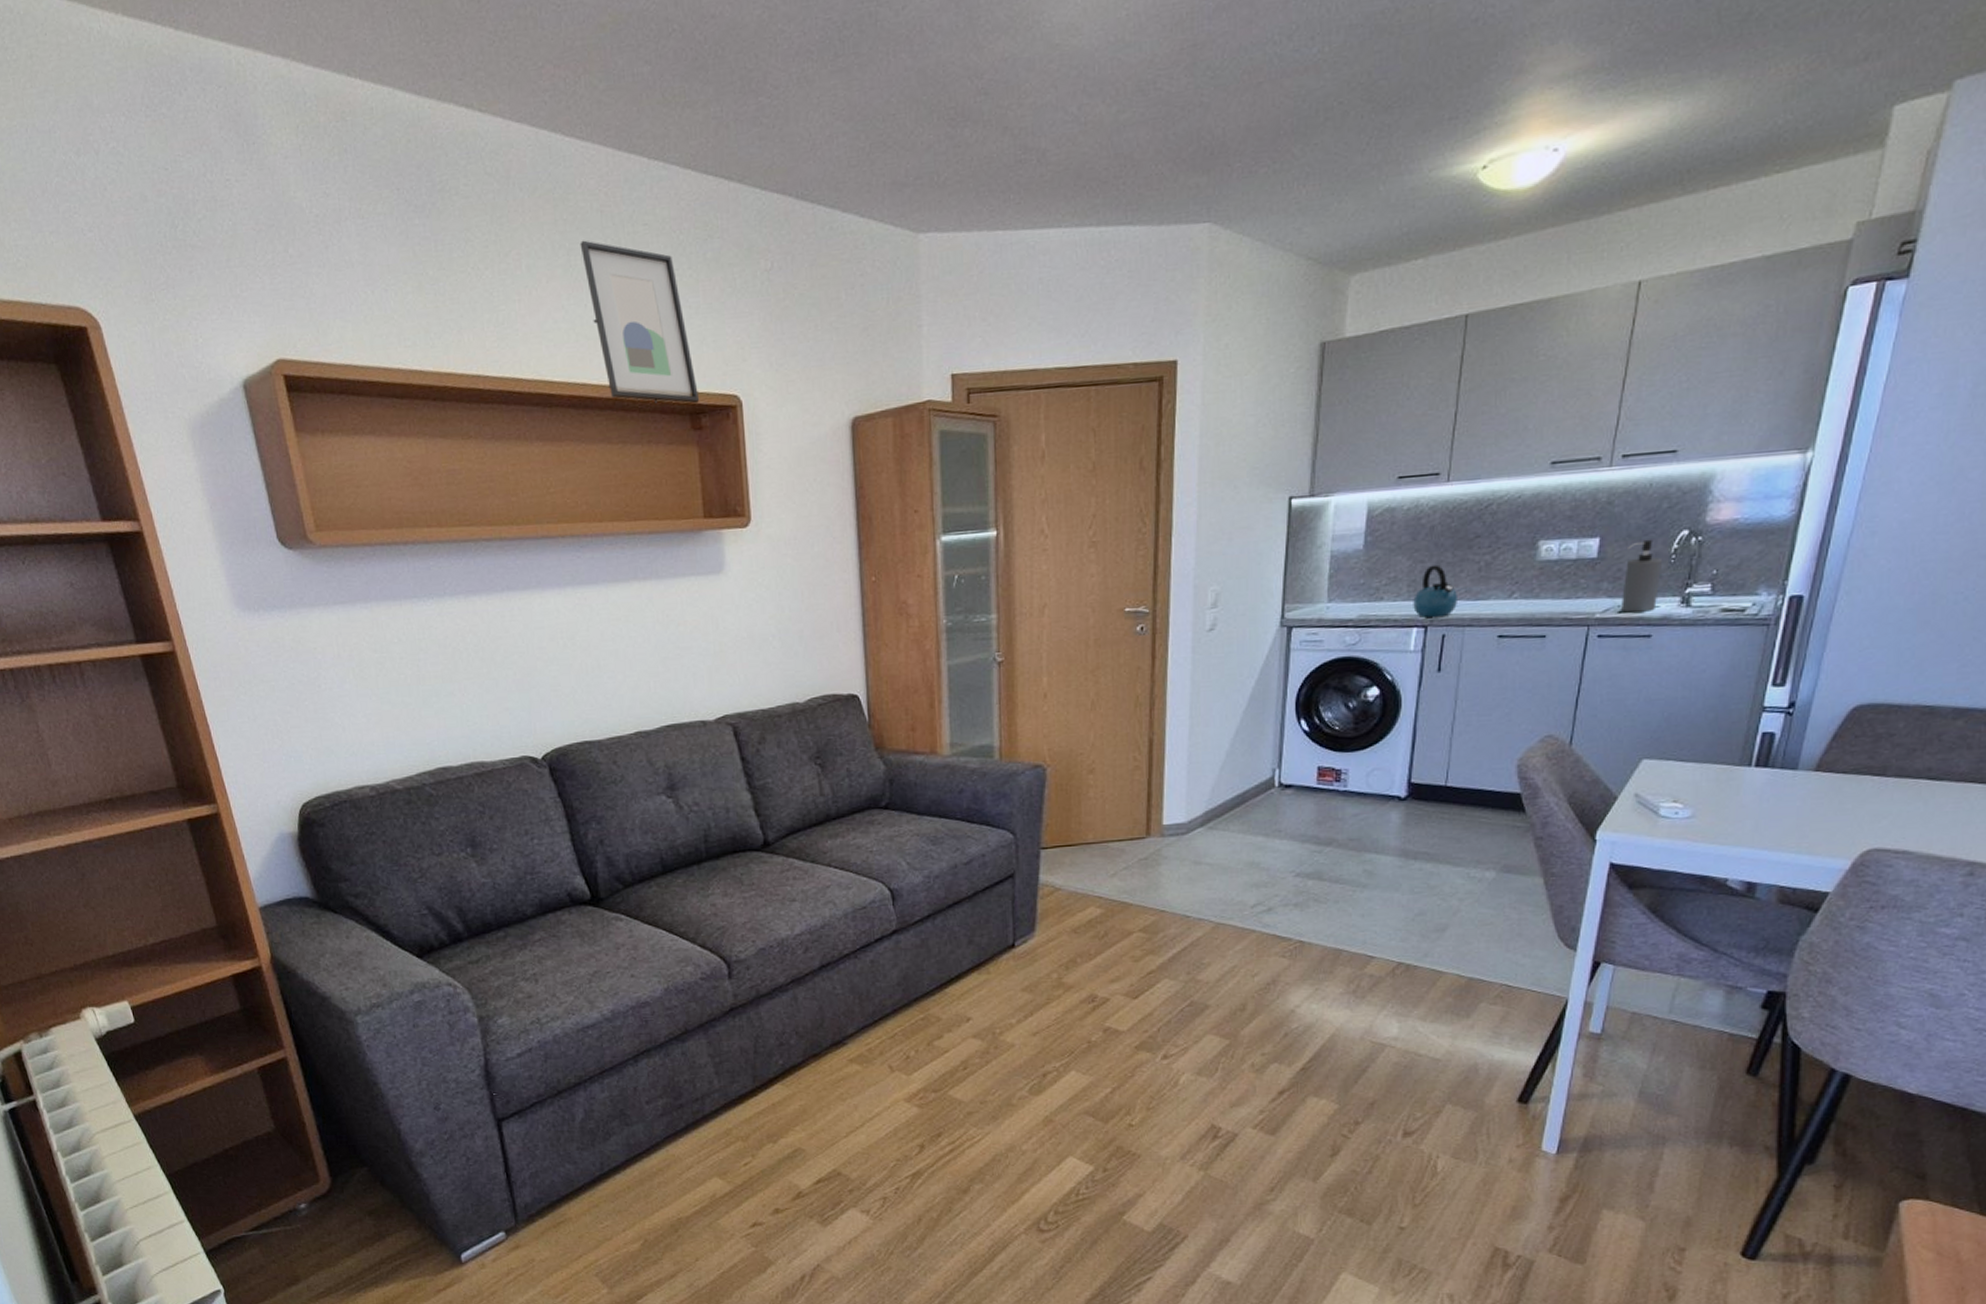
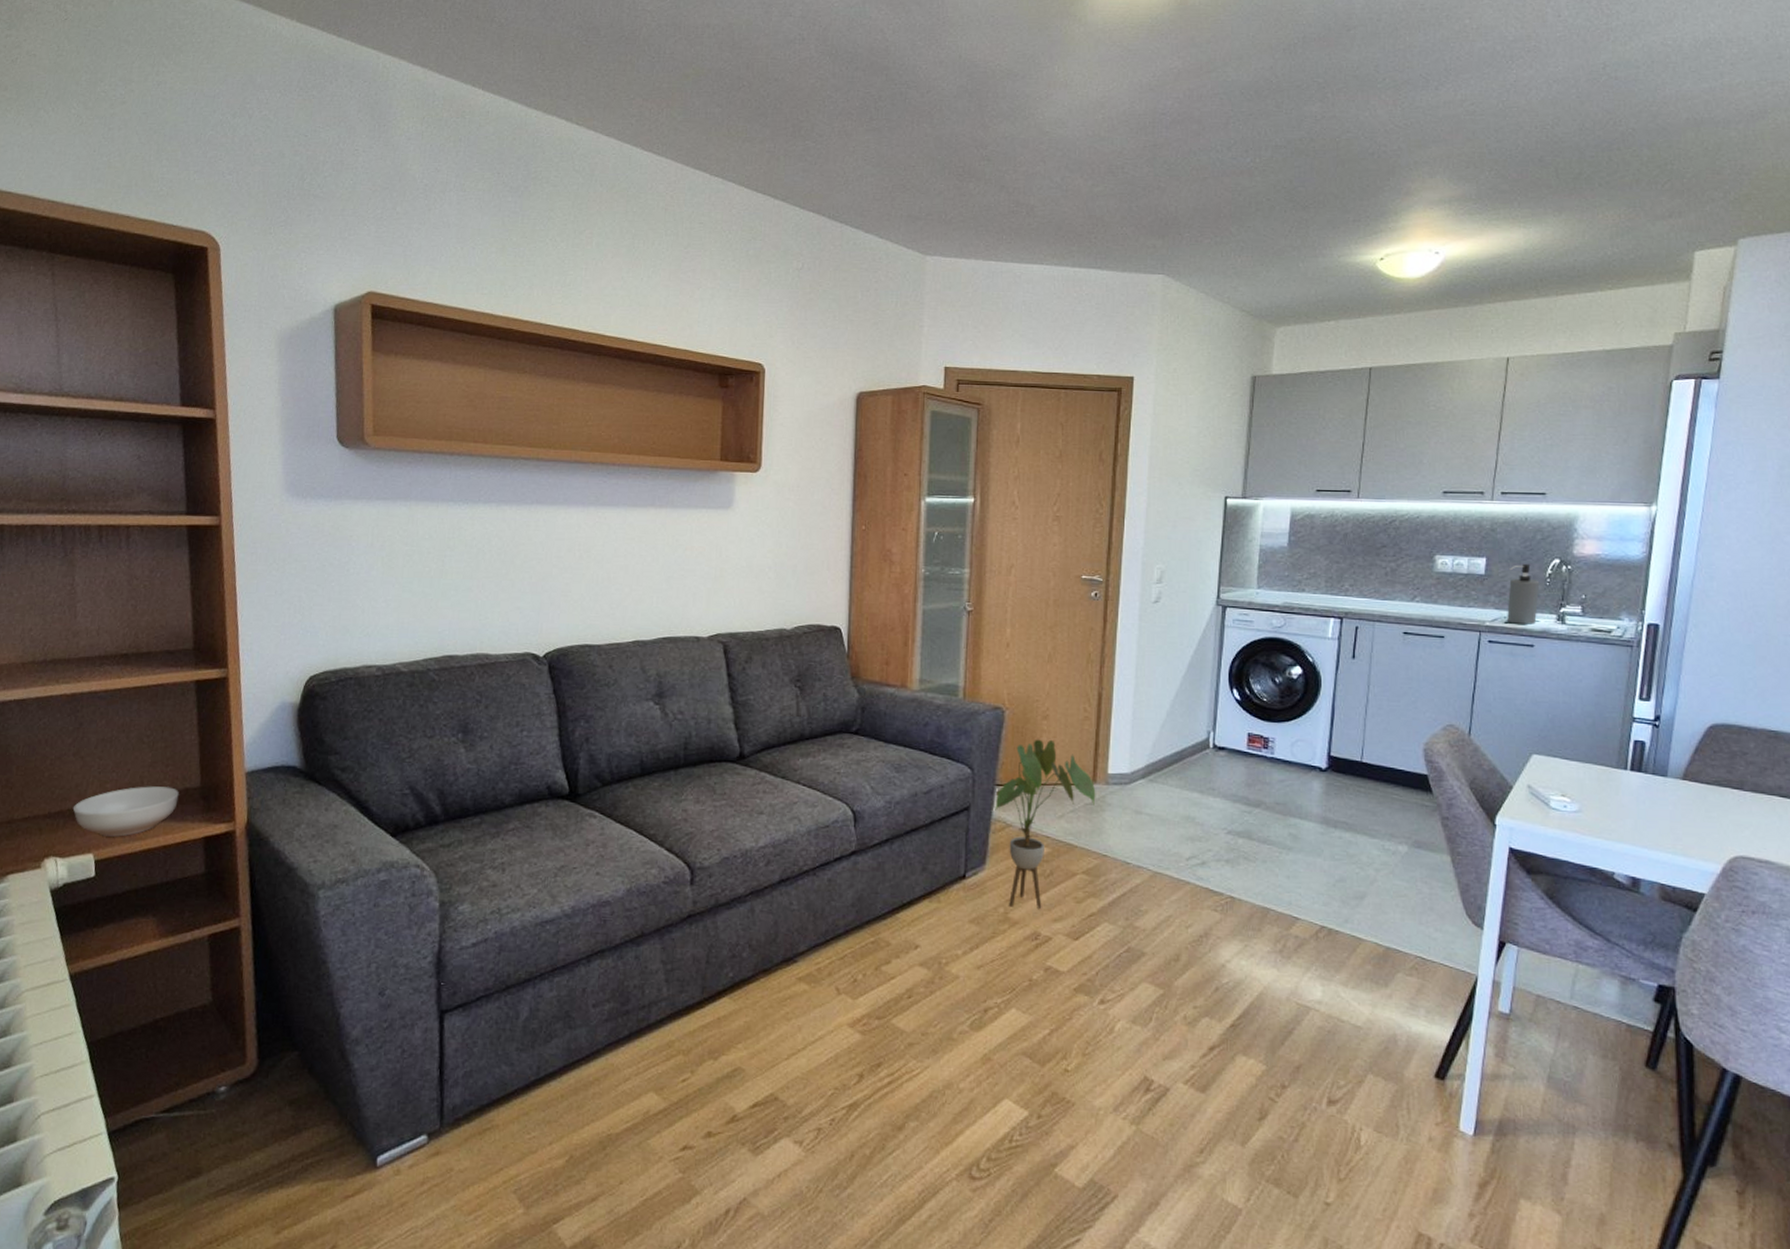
bowl: none [96,929,199,983] -> present [72,786,179,837]
picture frame: present [580,240,700,404] -> none [644,229,729,367]
house plant: none [1041,794,1151,972] -> present [995,739,1096,909]
kettle: present [1413,564,1459,618] -> none [1330,566,1369,612]

